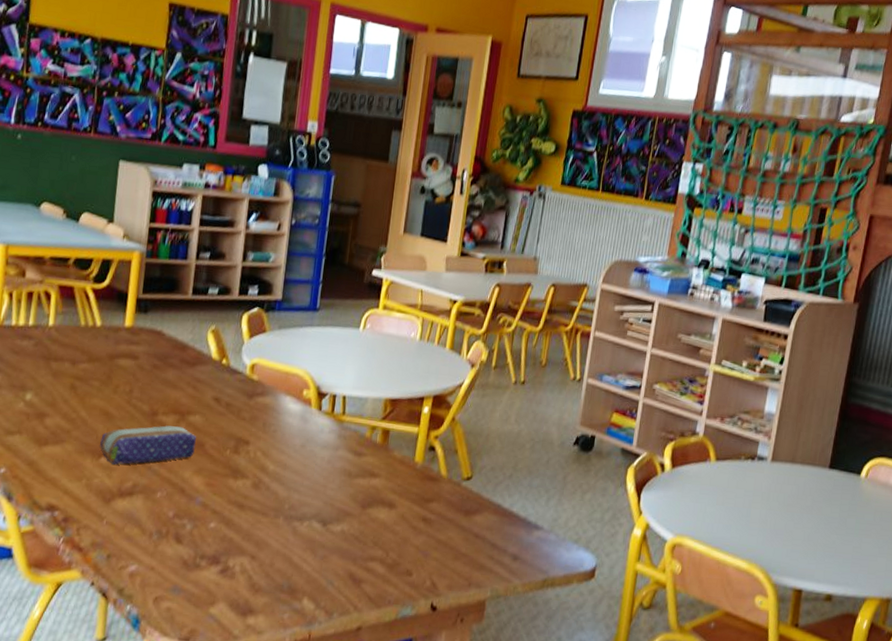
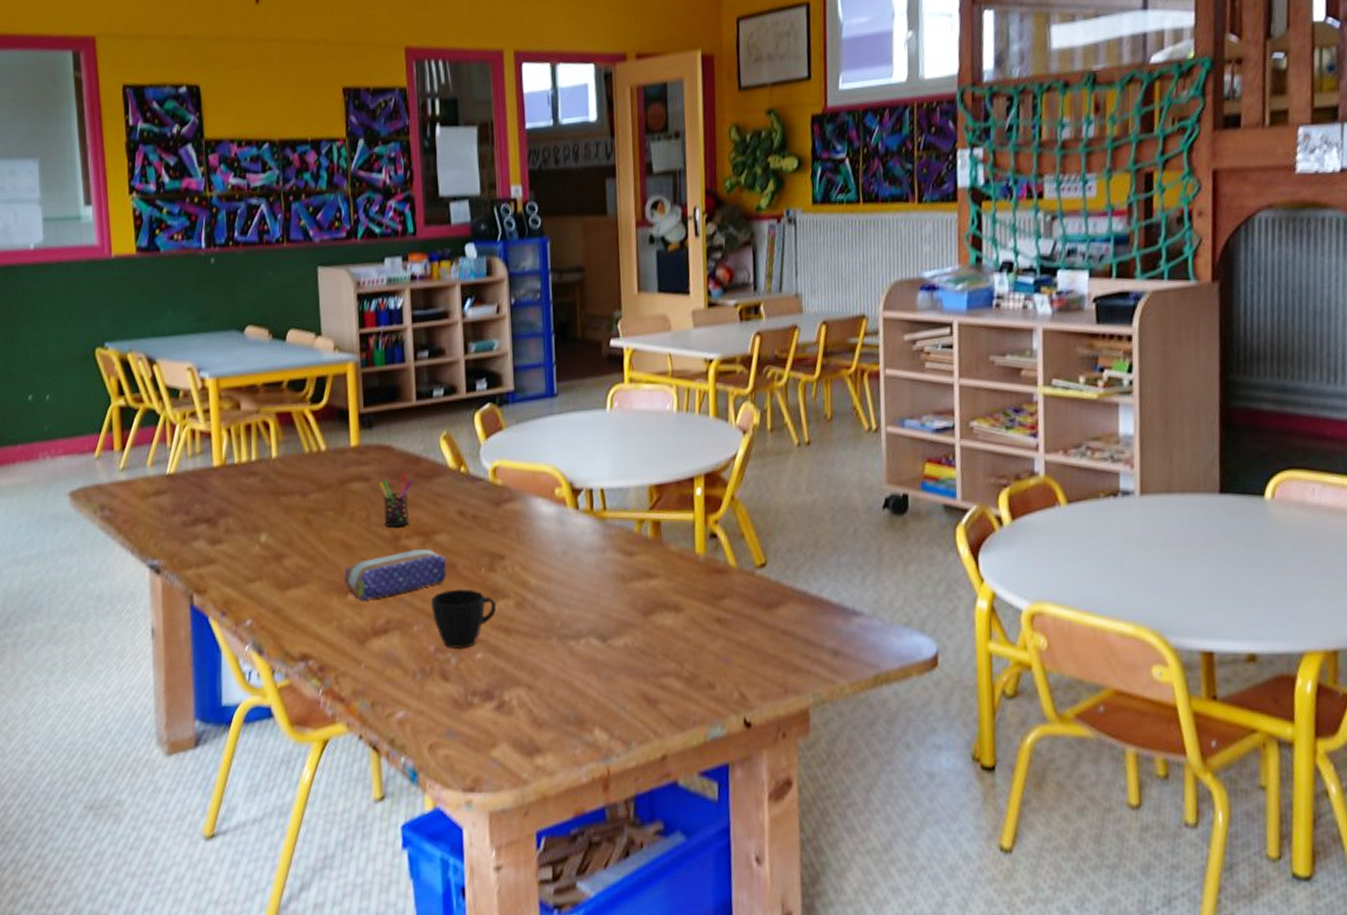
pen holder: none [144,357,178,404] -> present [378,473,413,528]
cup: none [176,465,236,517] -> present [430,589,497,648]

